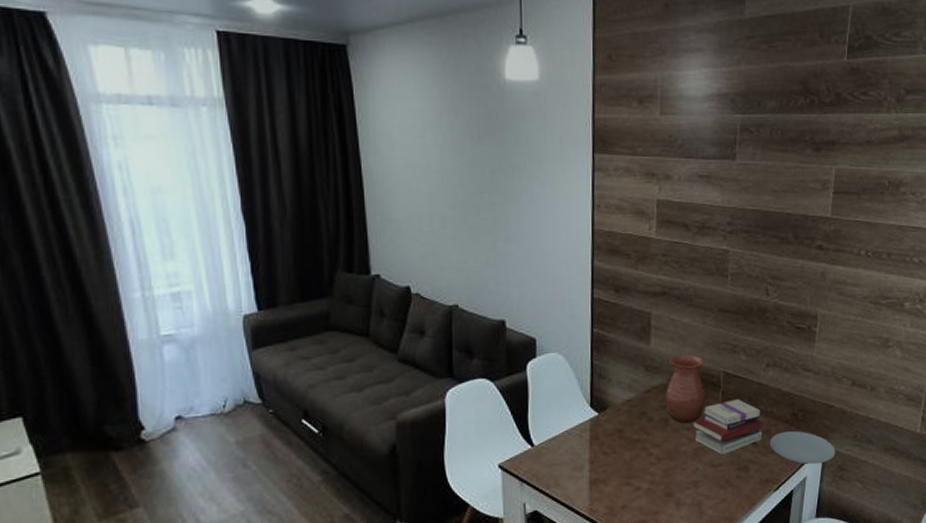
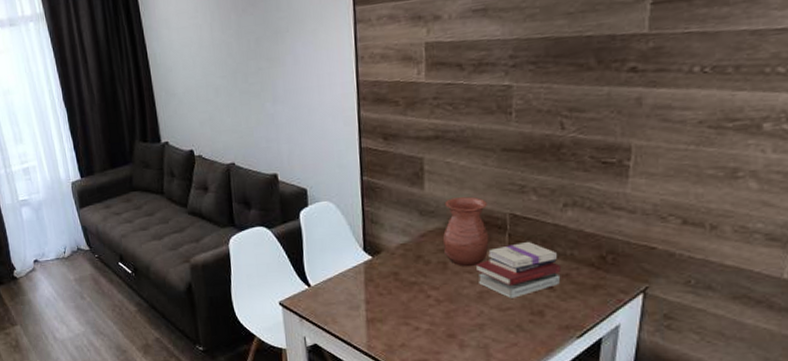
plate: present [769,431,835,465] -> none [570,275,660,312]

